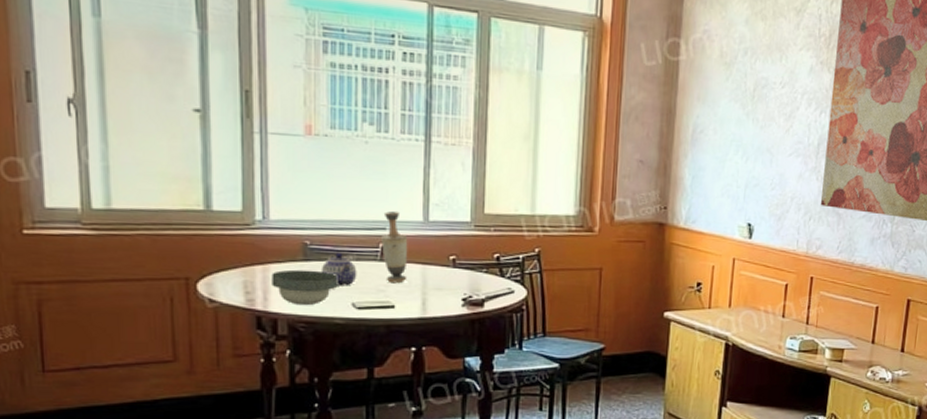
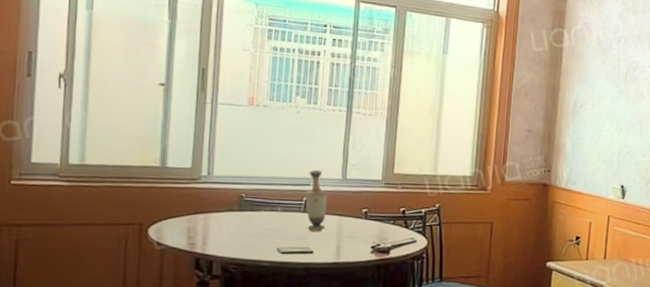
bowl: present [272,269,337,306] -> none [210,218,266,250]
teapot: present [320,252,357,286] -> none [252,204,283,234]

